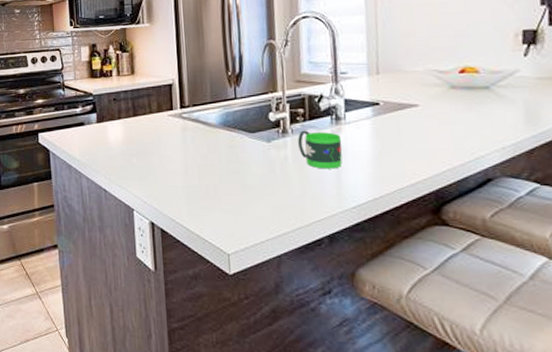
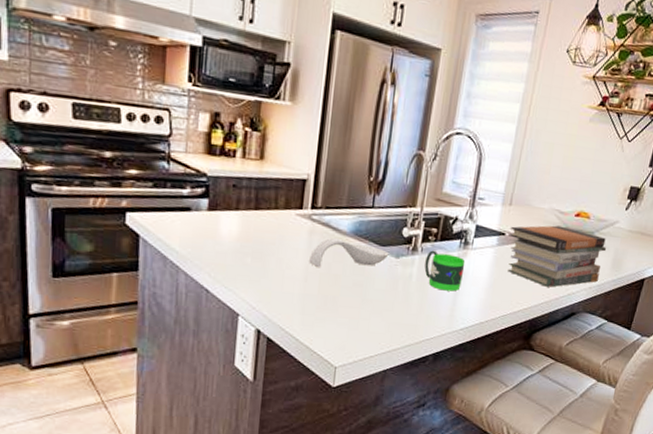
spoon rest: none [186,131,260,161] -> present [309,237,389,268]
book stack: none [383,86,513,153] -> present [508,225,607,287]

